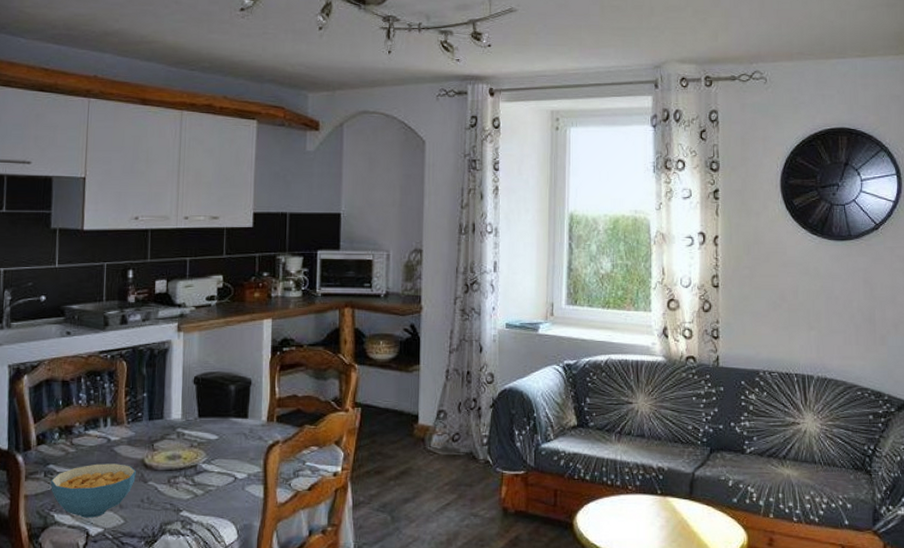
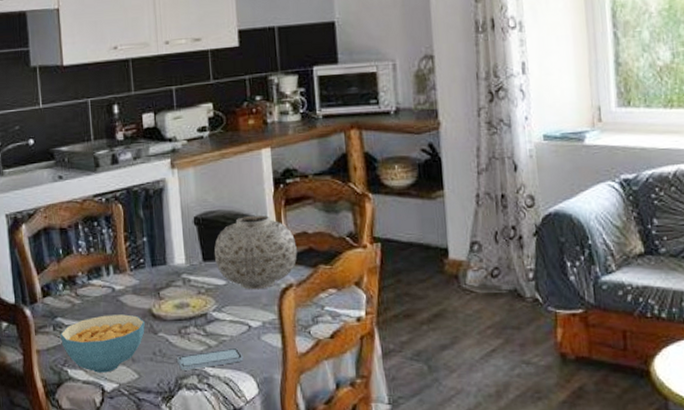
smartphone: none [164,496,227,517] -> present [177,347,243,370]
vase: none [209,378,286,445] -> present [214,215,297,290]

